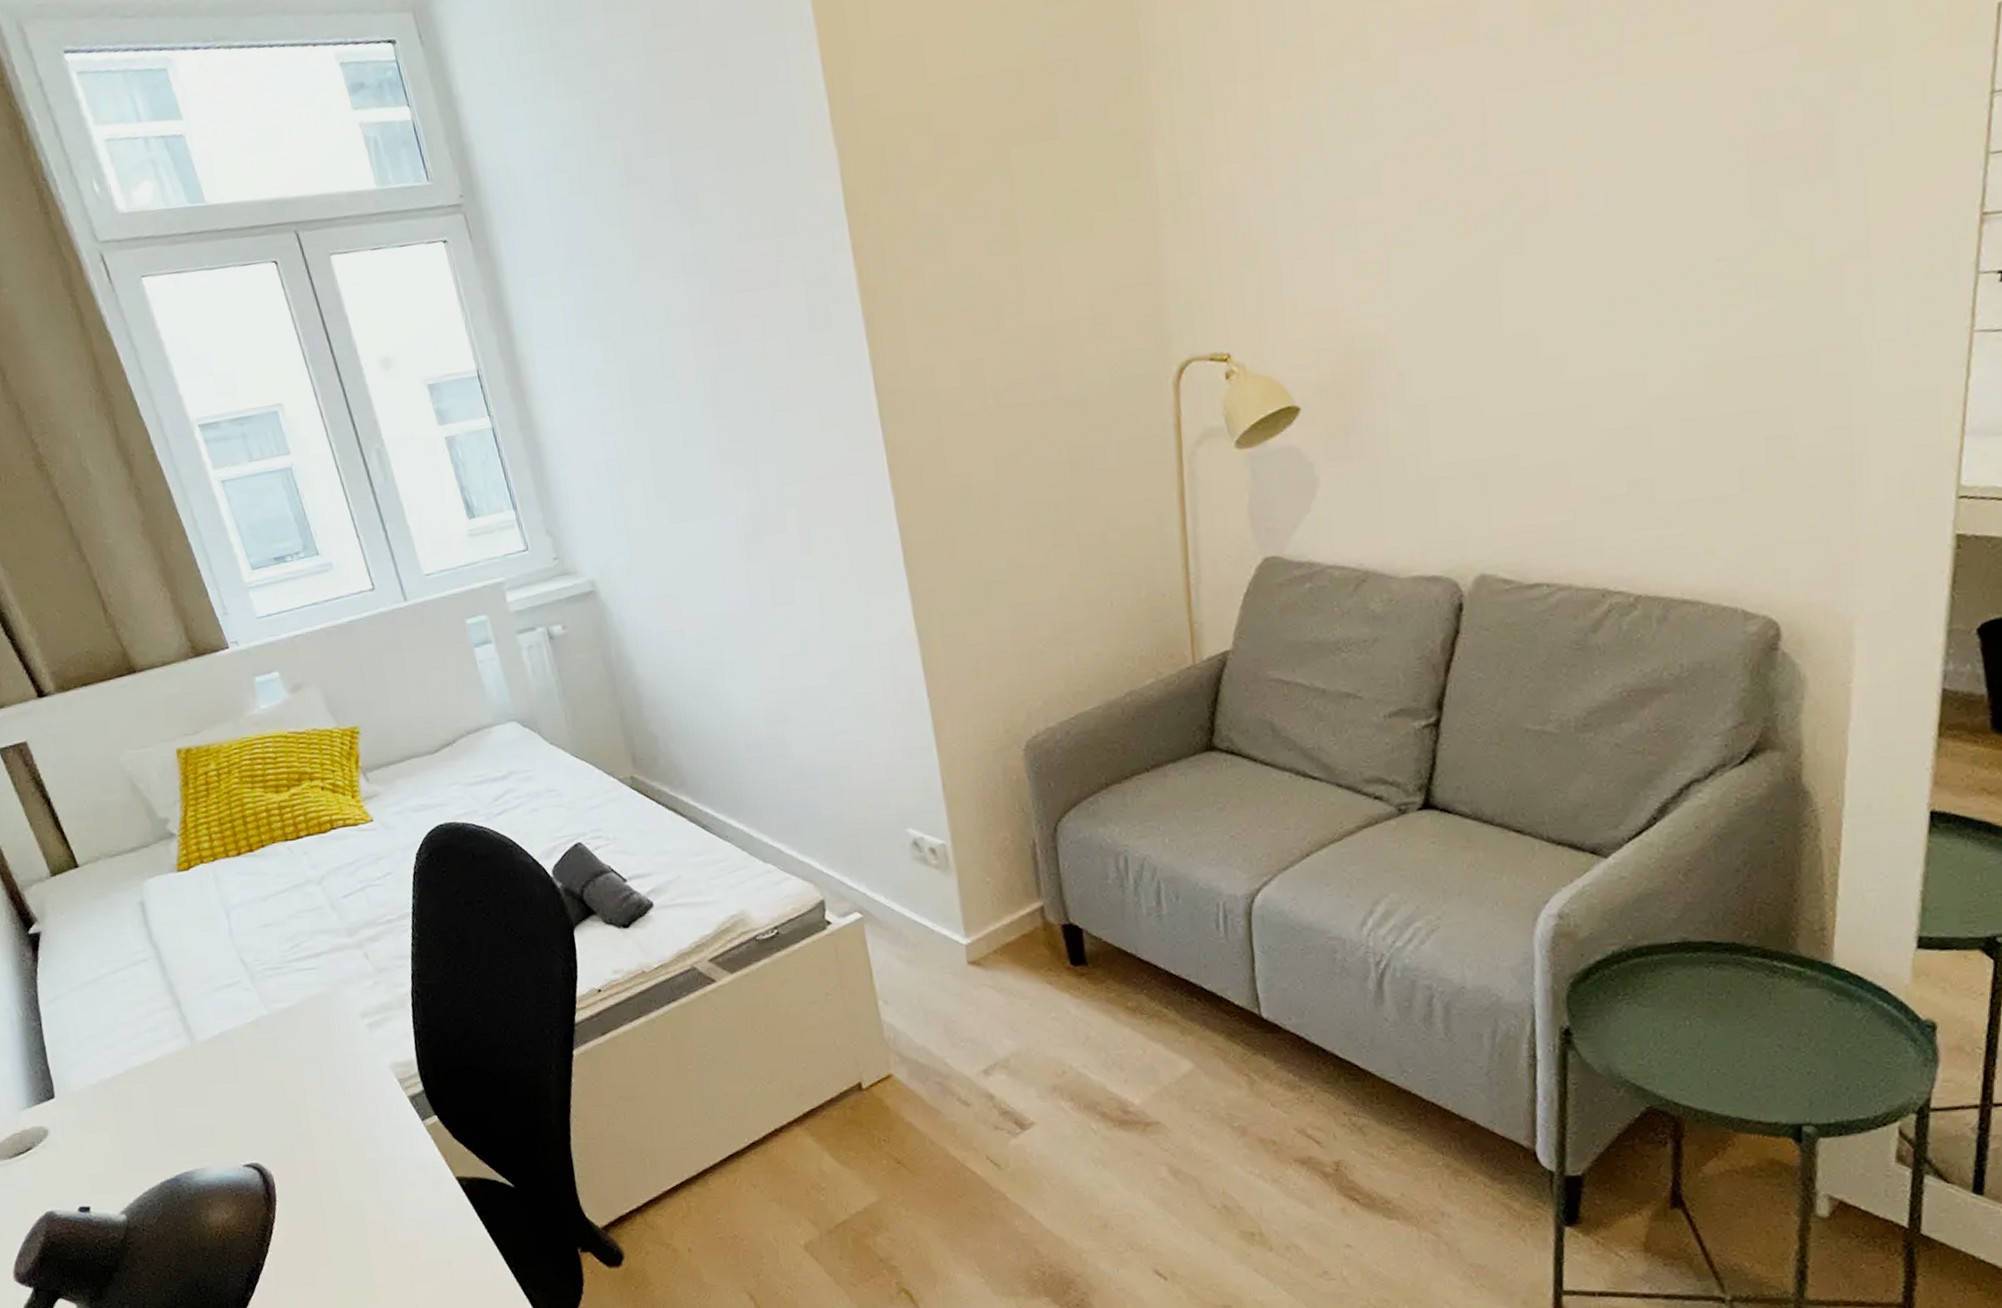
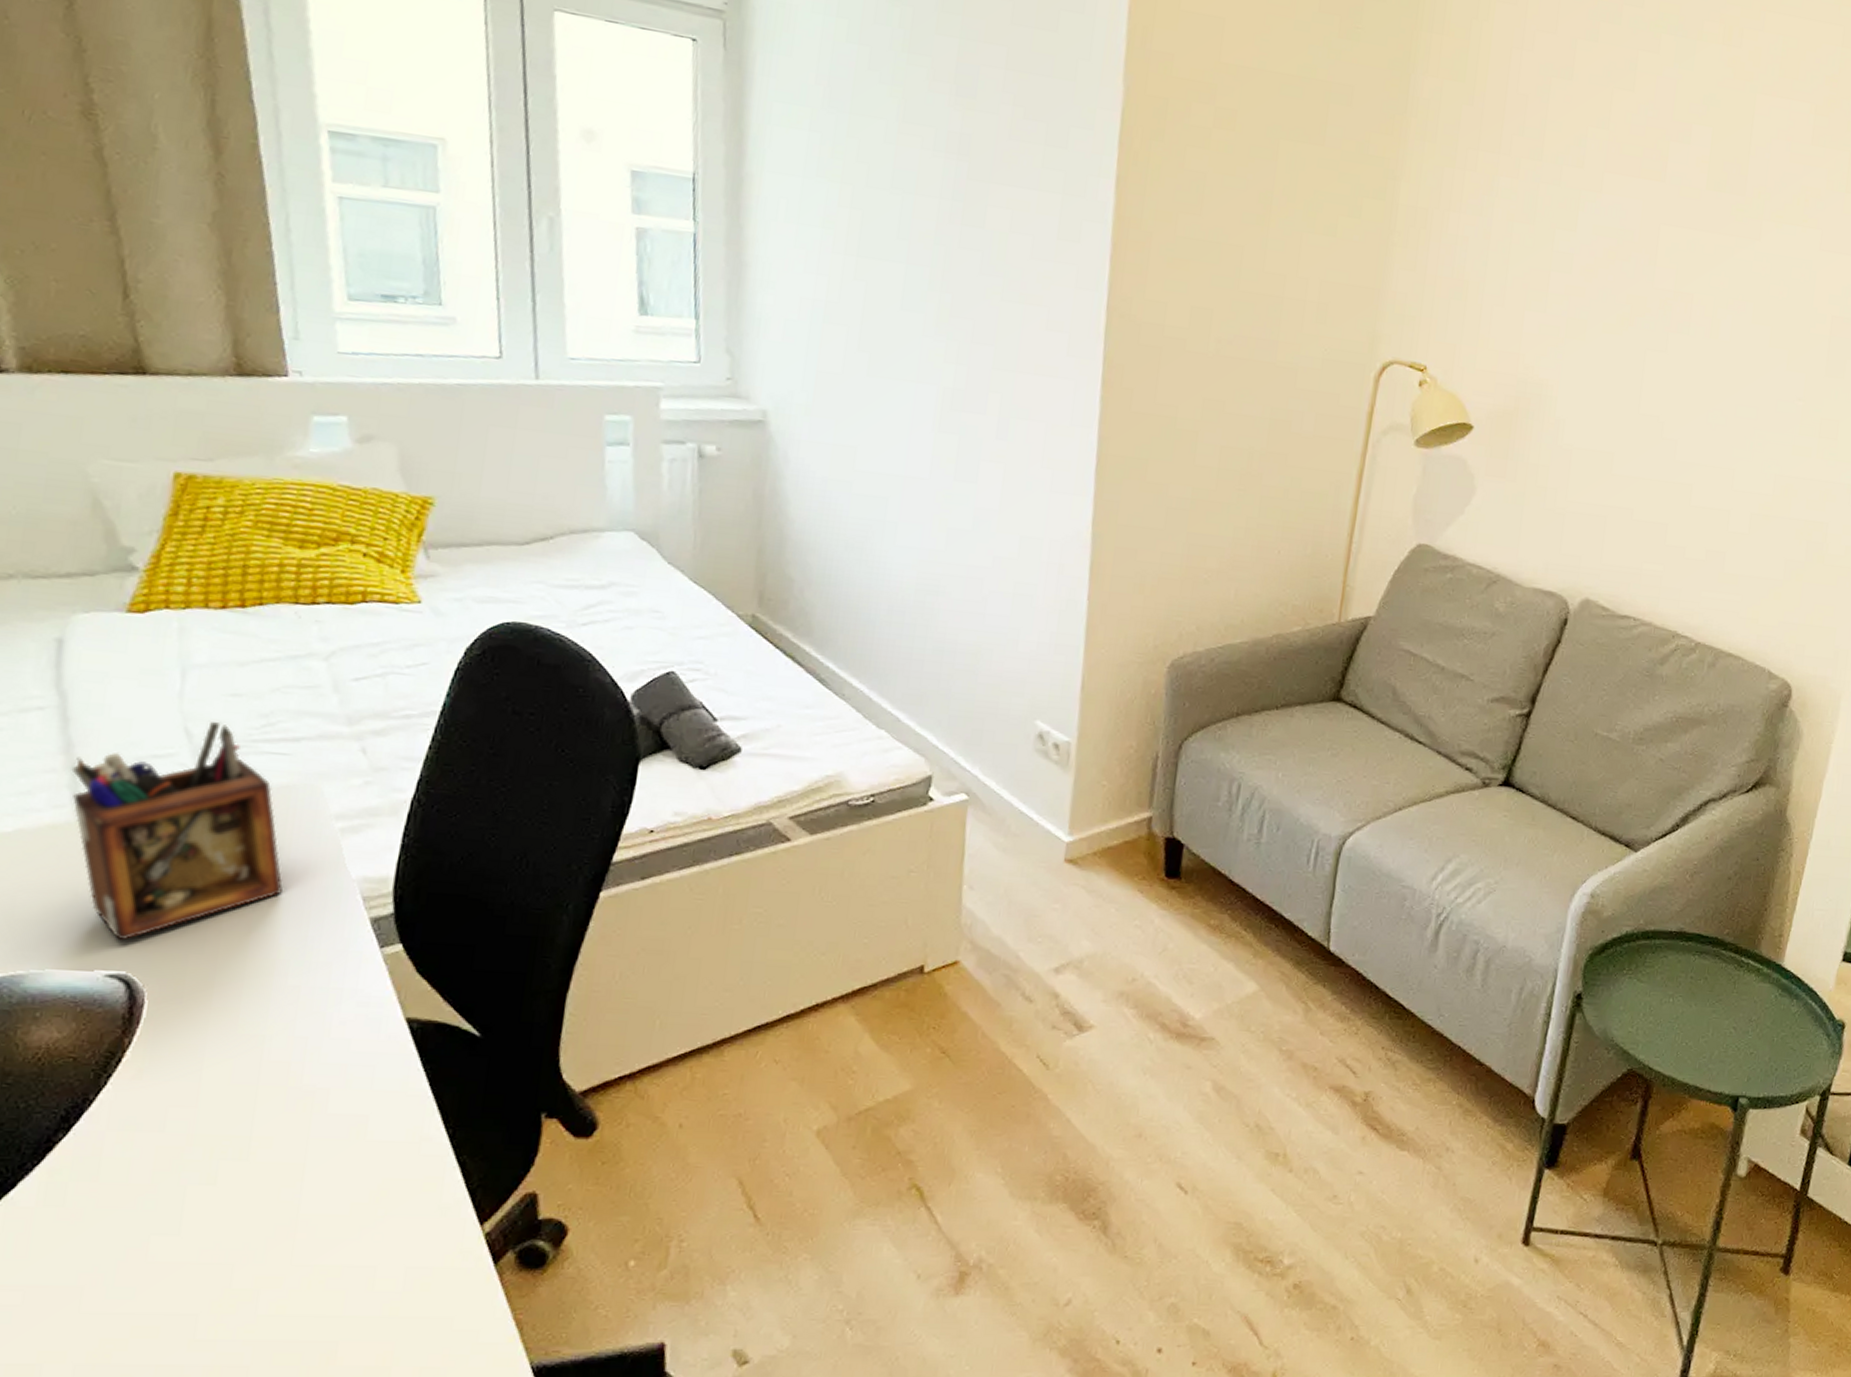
desk organizer: none [177,950,342,1137] -> present [71,722,283,941]

